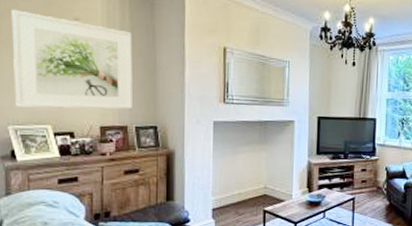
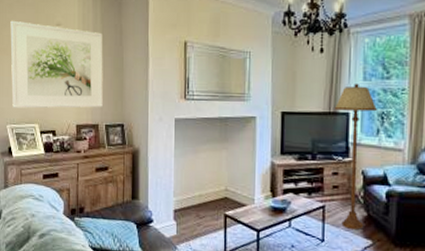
floor lamp: none [363,94,399,216] -> present [334,84,378,230]

